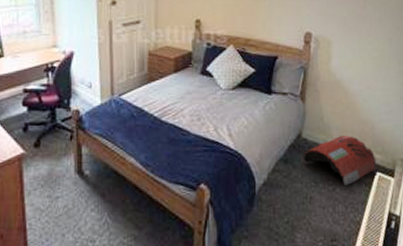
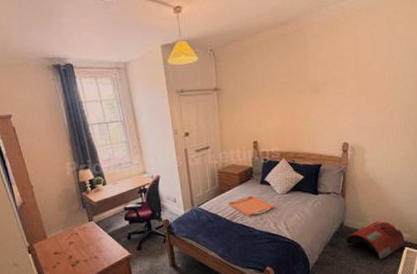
serving tray: none [157,89,216,116] -> present [227,196,275,217]

